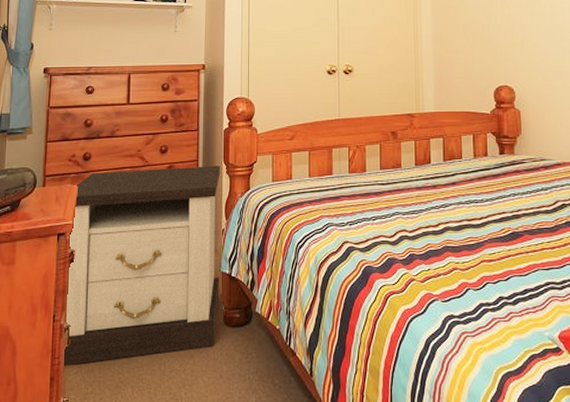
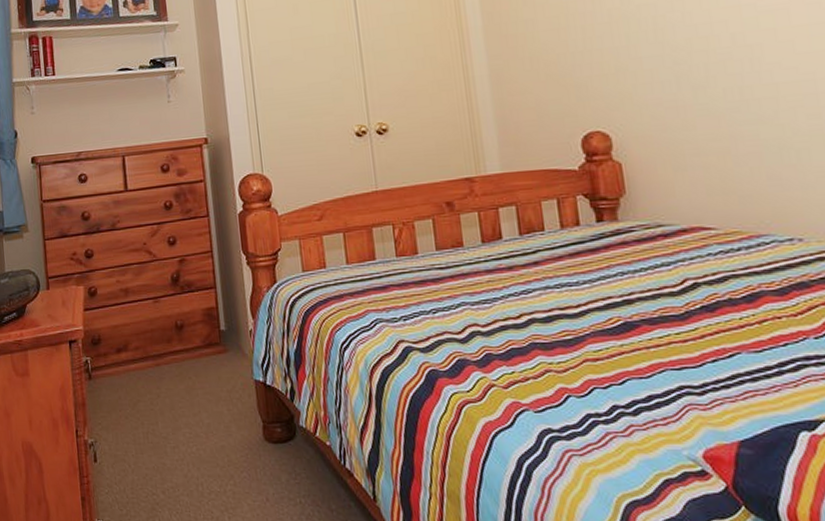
nightstand: present [64,166,220,366] -> none [80,256,256,485]

